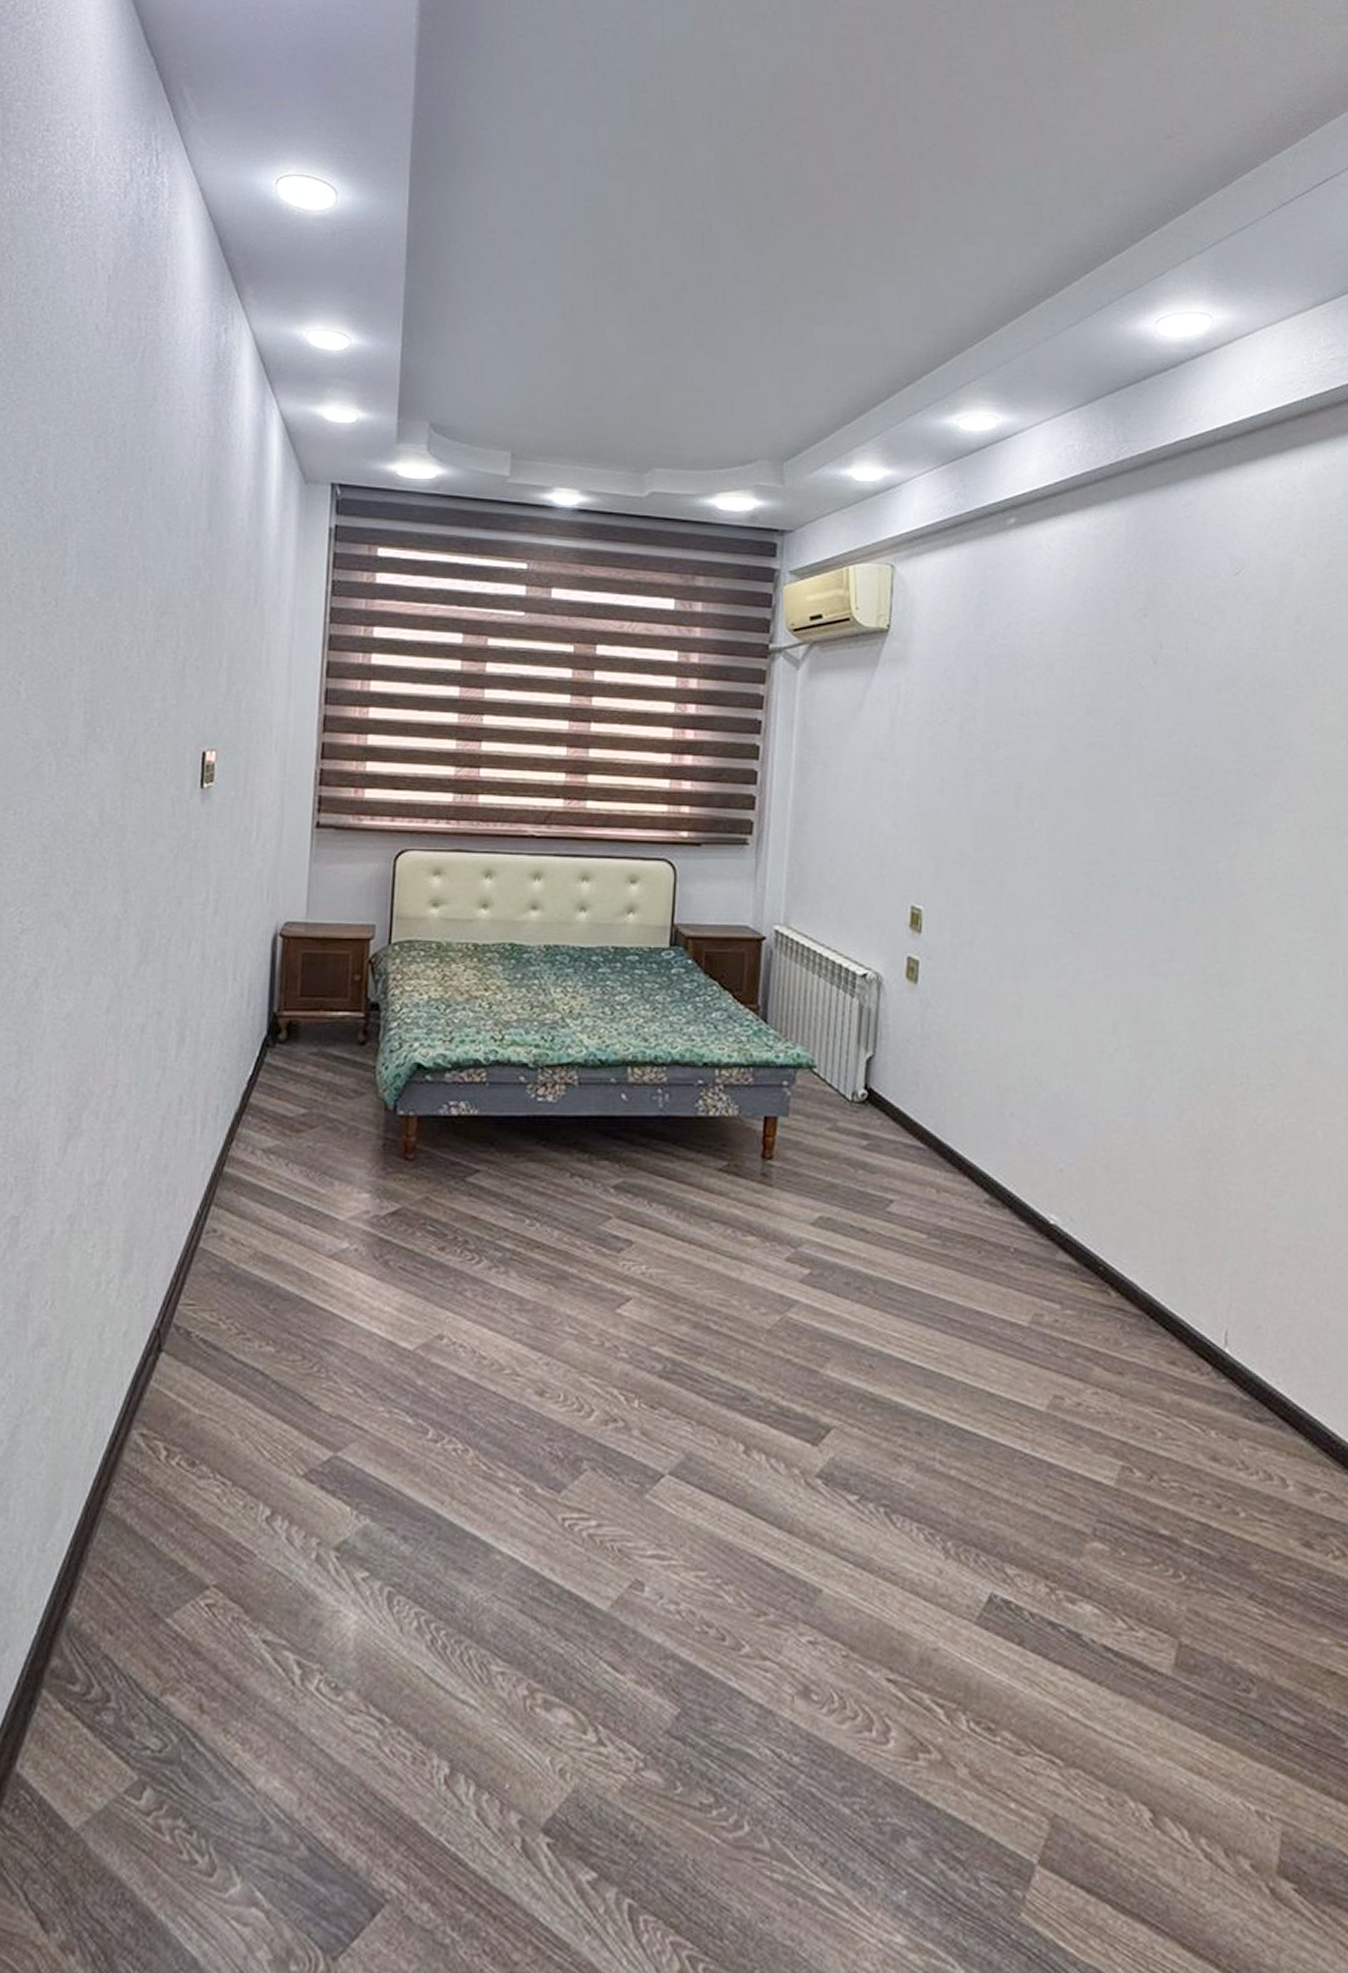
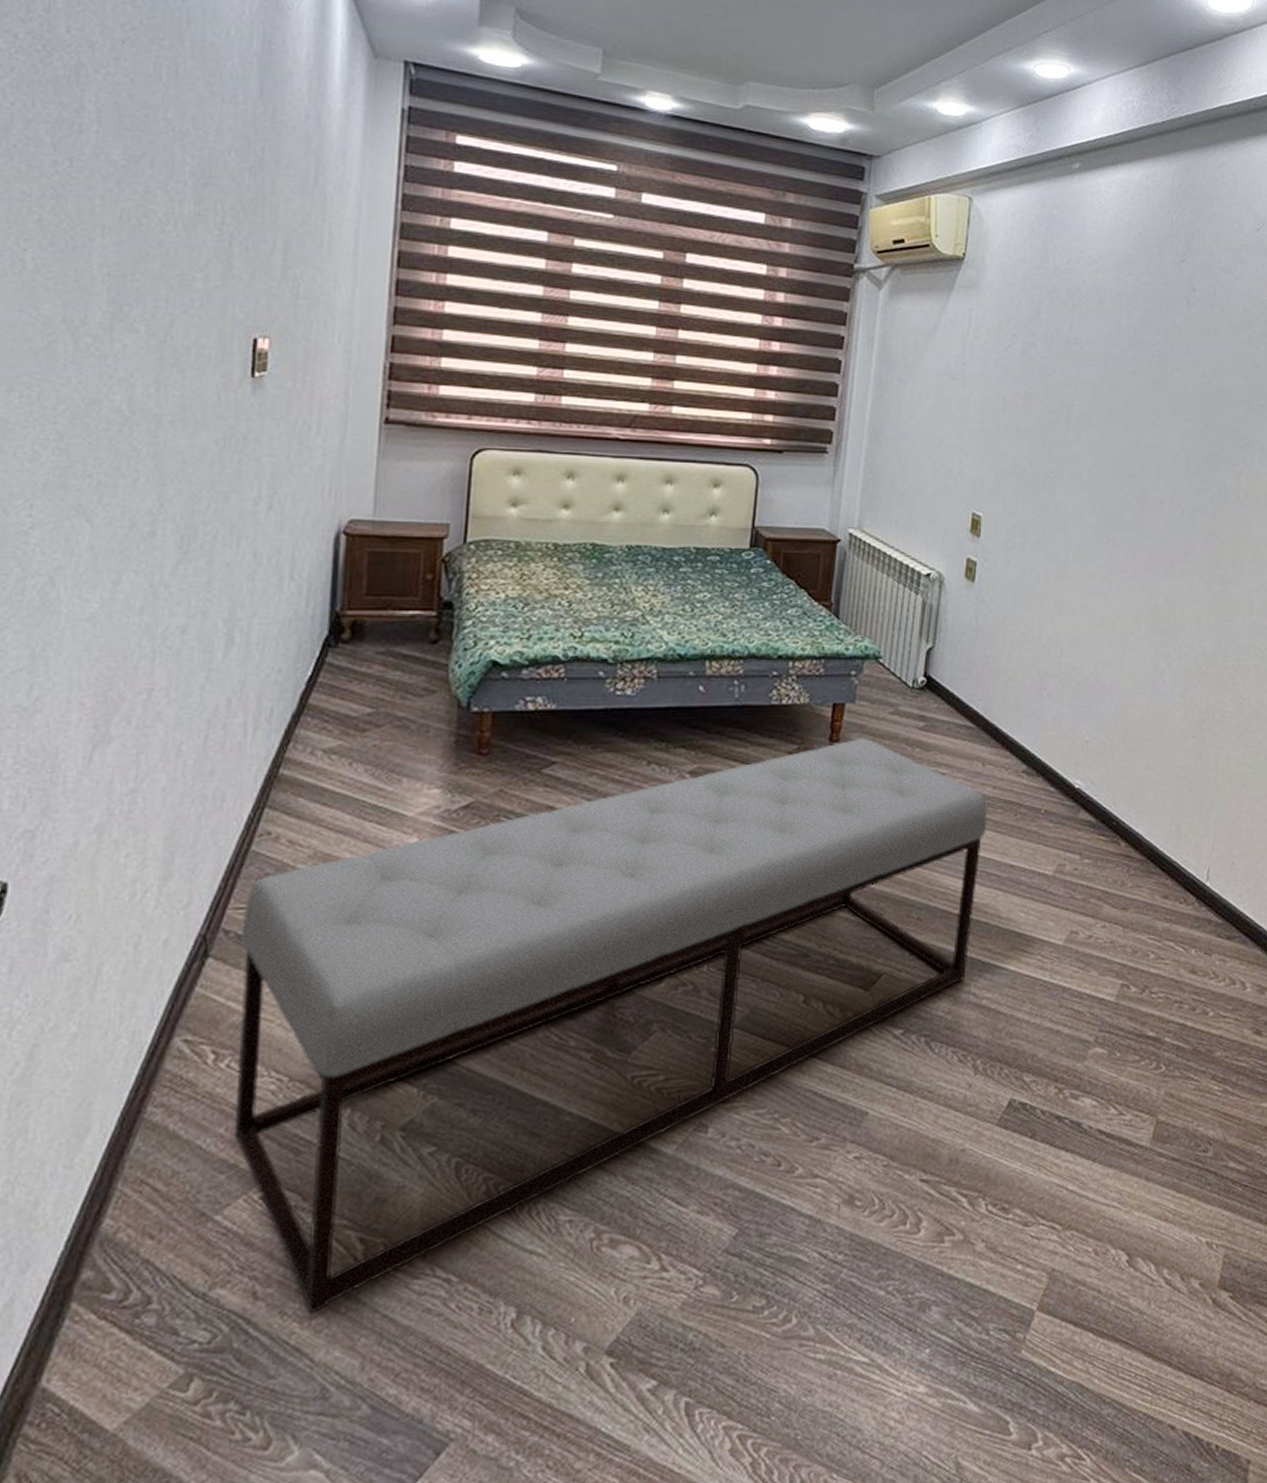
bench: none [182,1156,946,1736] -> present [233,737,987,1314]

